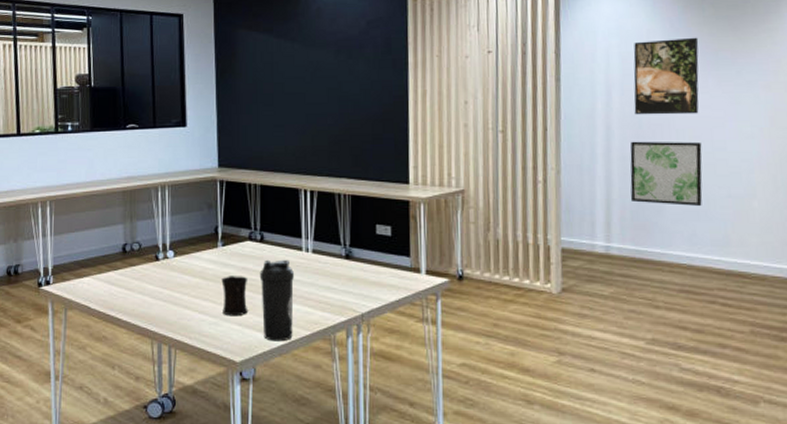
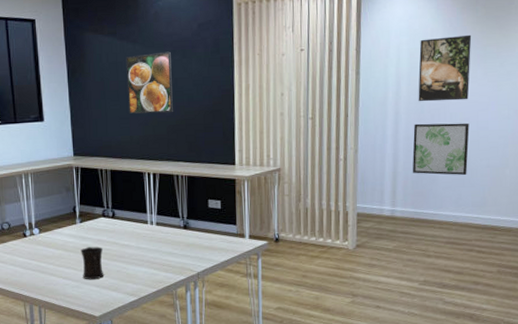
water bottle: present [259,259,294,342] -> none [112,231,142,298]
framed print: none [283,51,336,121] -> present [126,51,173,114]

